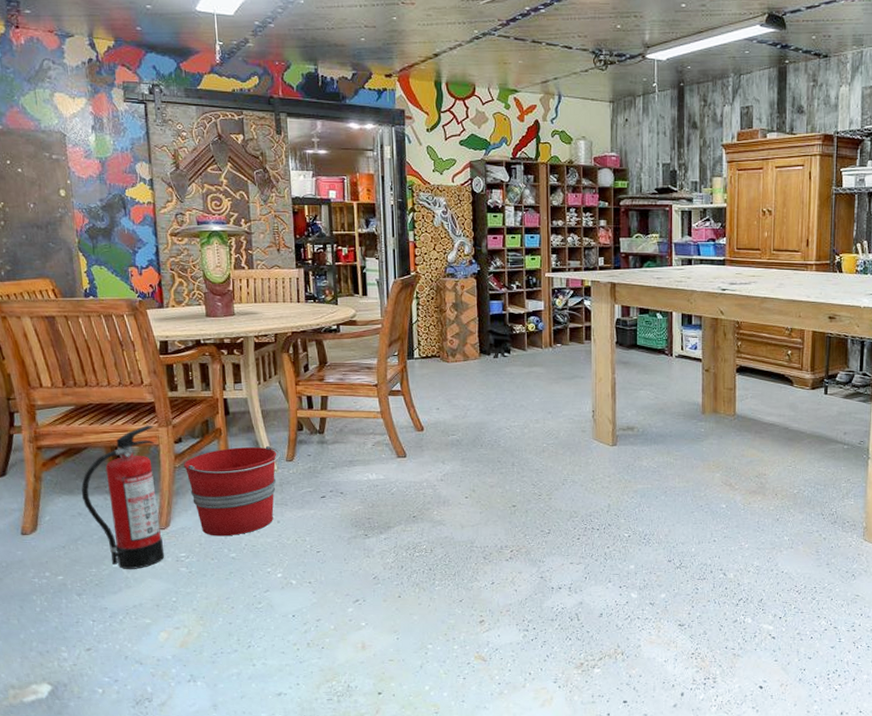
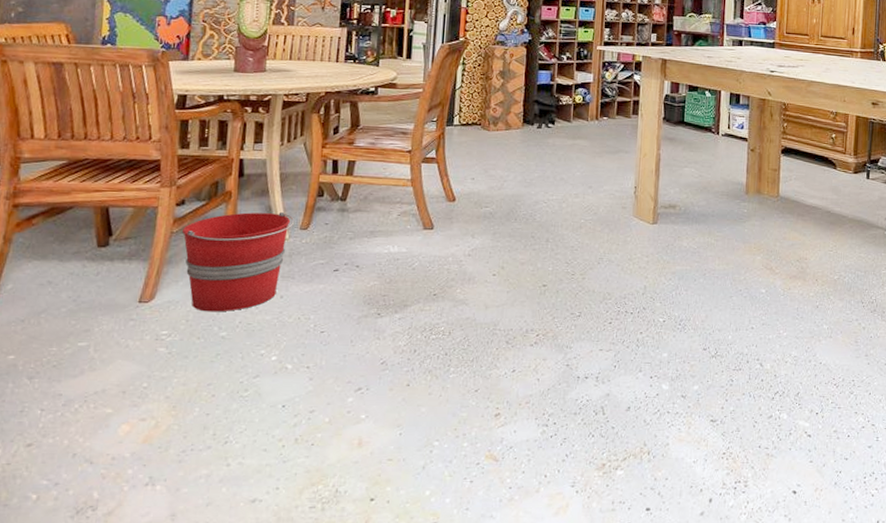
fire extinguisher: present [81,425,165,569] -> none [56,184,155,348]

